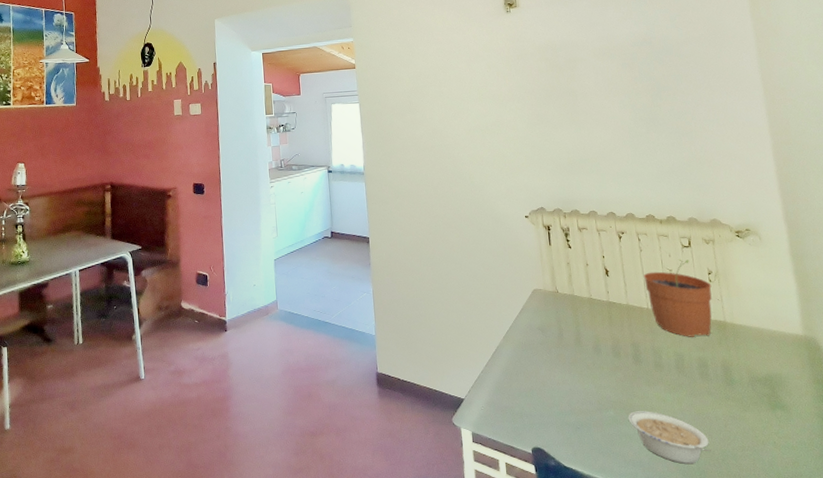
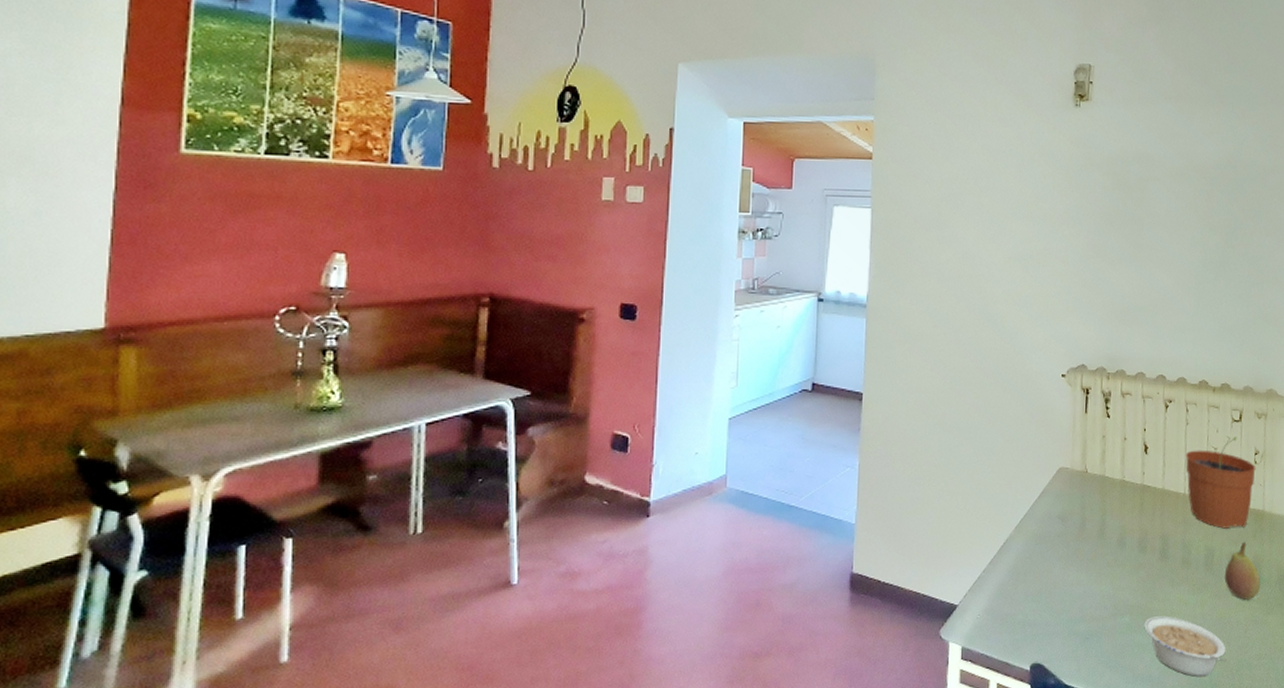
fruit: none [696,348,733,398] -> present [1224,541,1260,600]

